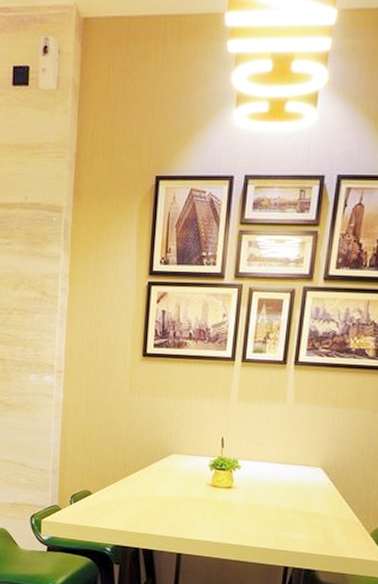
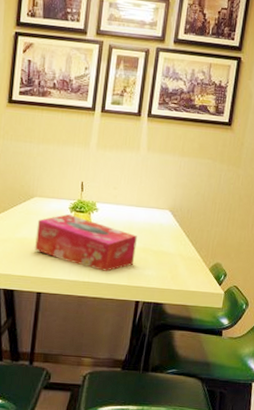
tissue box: none [174,472,285,534] -> present [35,214,137,271]

